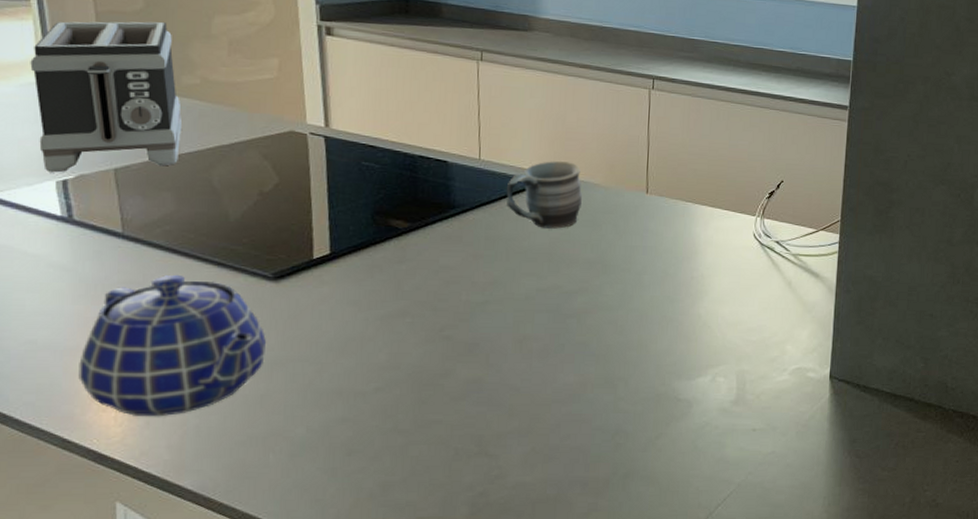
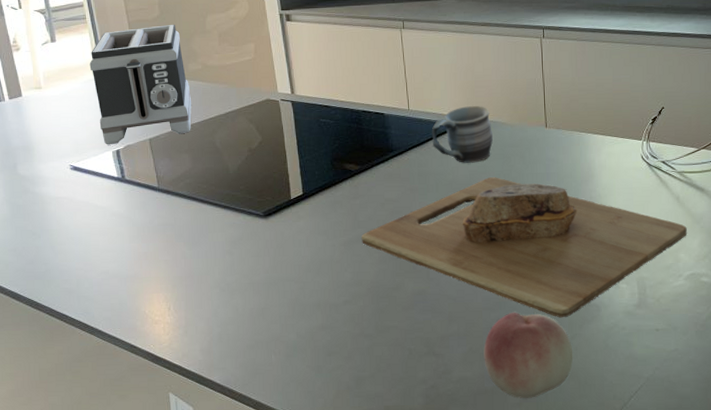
teapot: present [78,274,267,417] -> none [137,217,263,327]
cutting board: none [404,247,797,414] -> present [361,177,687,318]
fruit: none [548,406,656,507] -> present [483,312,573,398]

